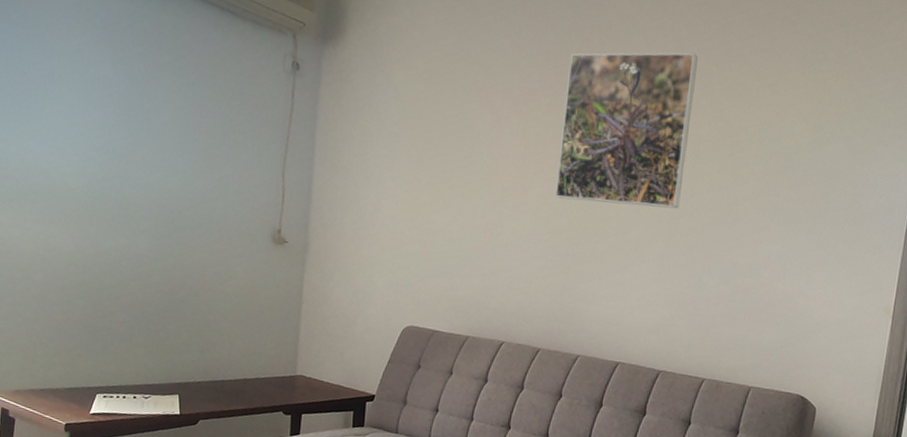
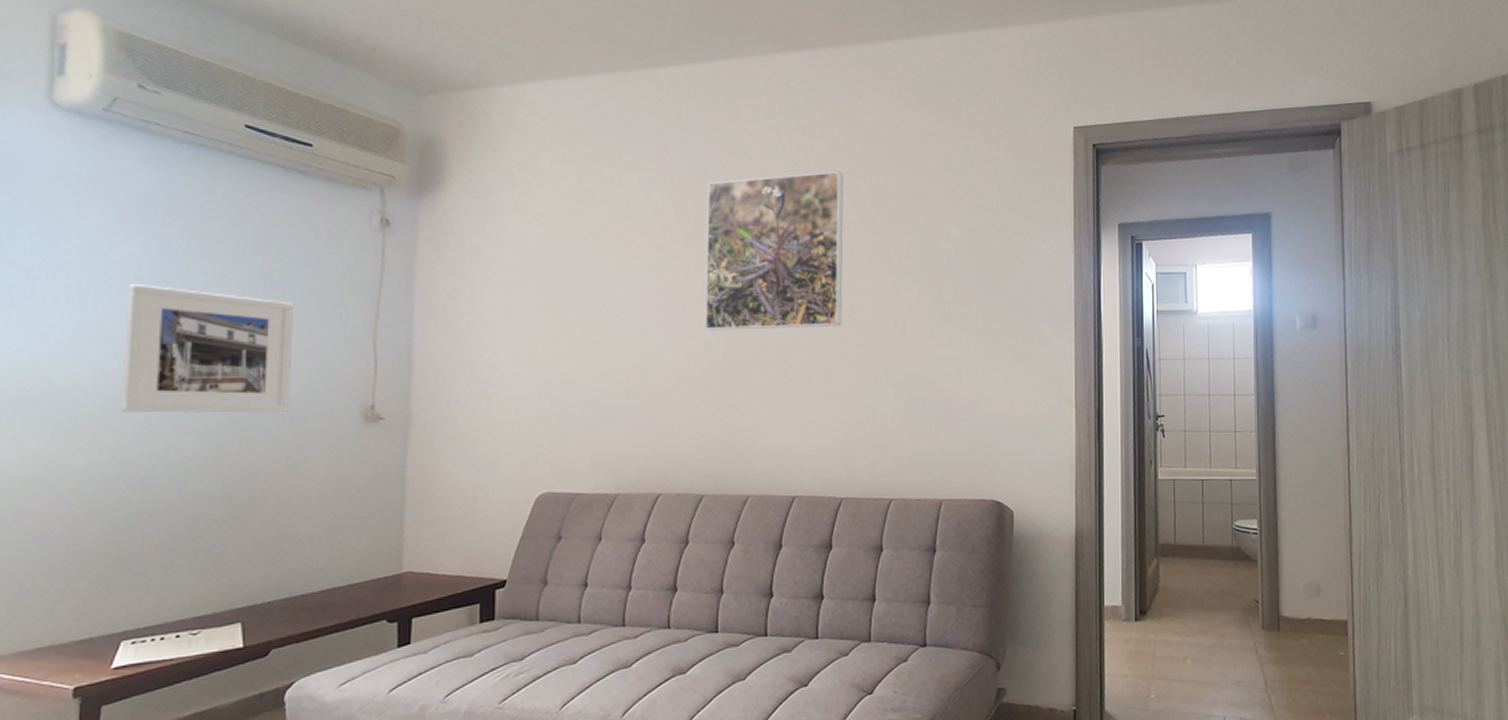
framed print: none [97,101,224,226] -> present [121,284,295,413]

